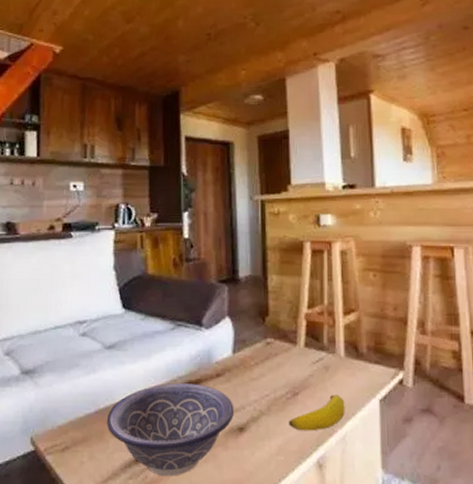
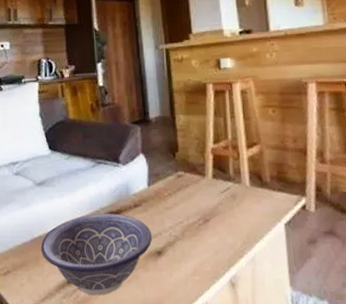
banana: present [289,395,345,431] -> none [202,221,253,254]

